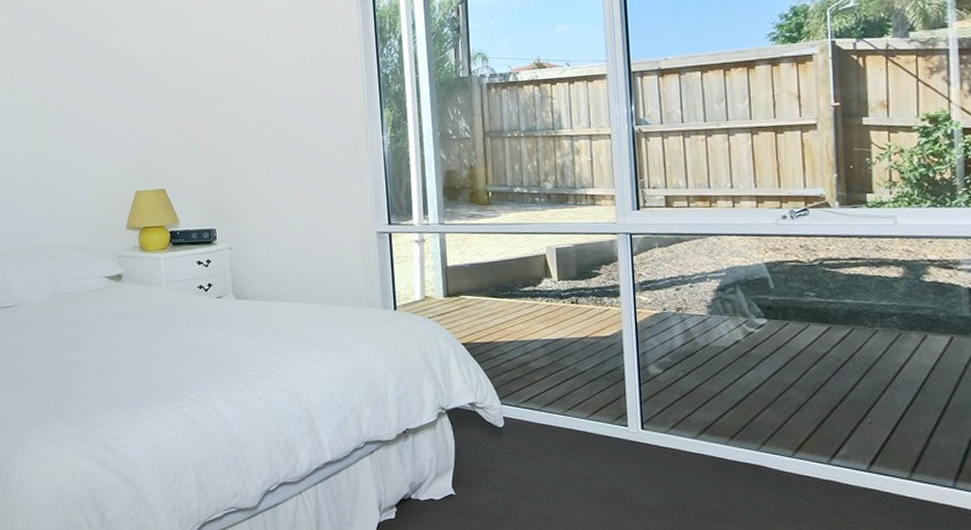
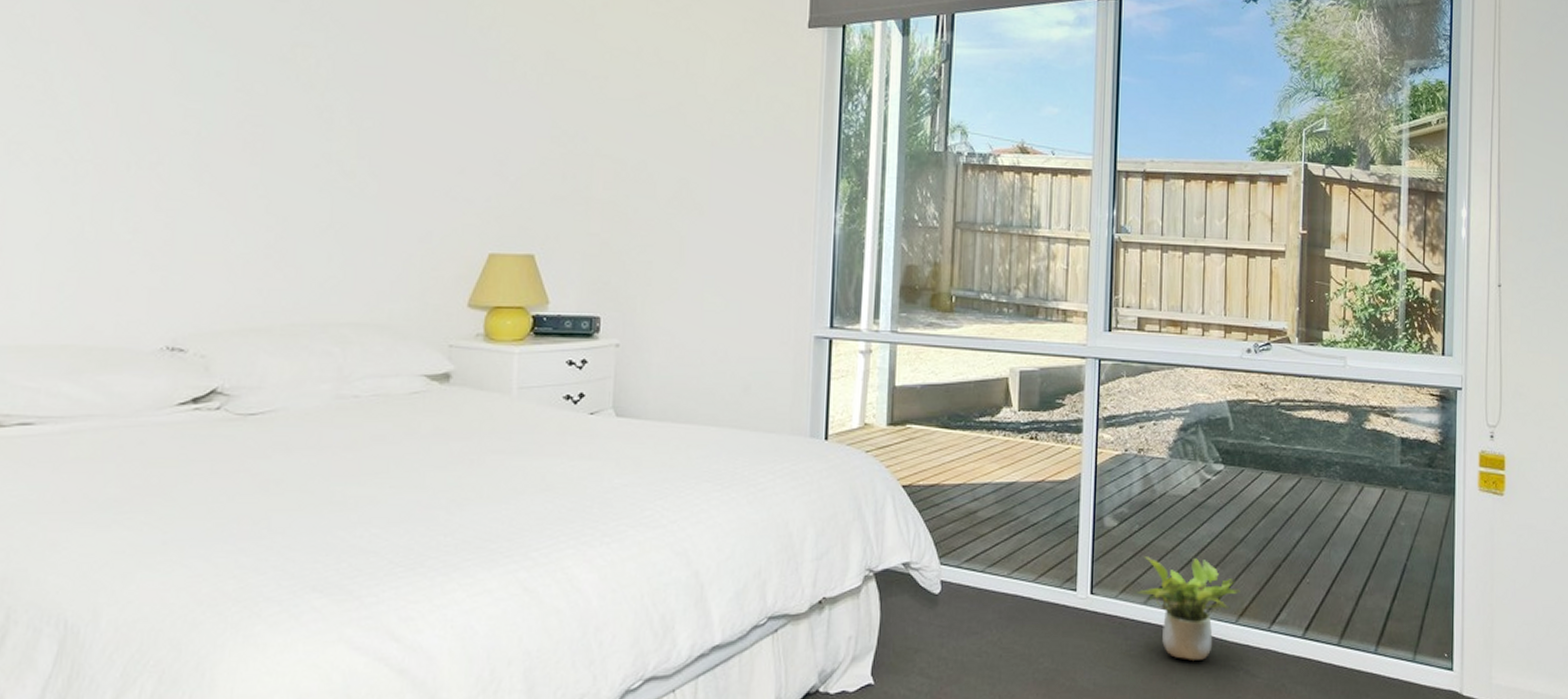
potted plant: none [687,399,795,487] -> present [1137,556,1240,660]

